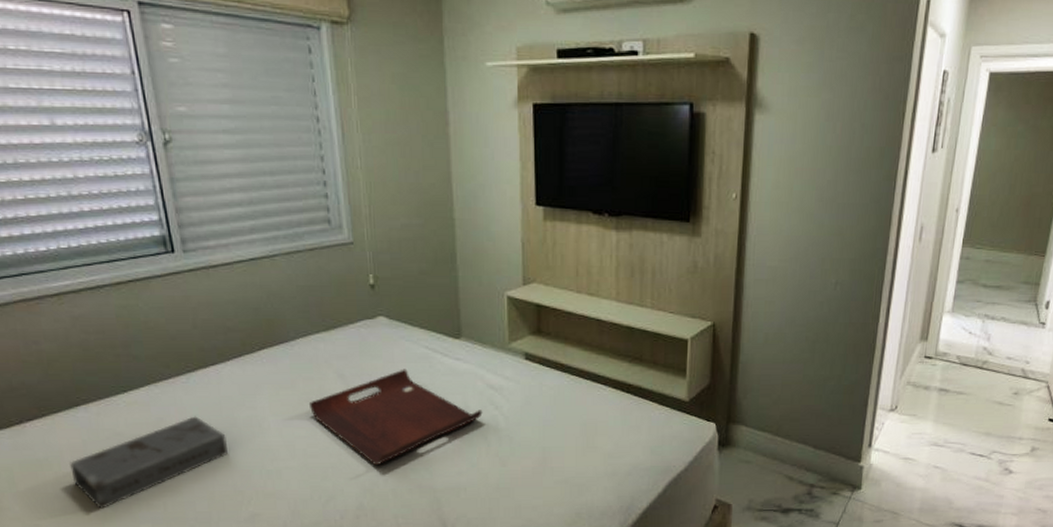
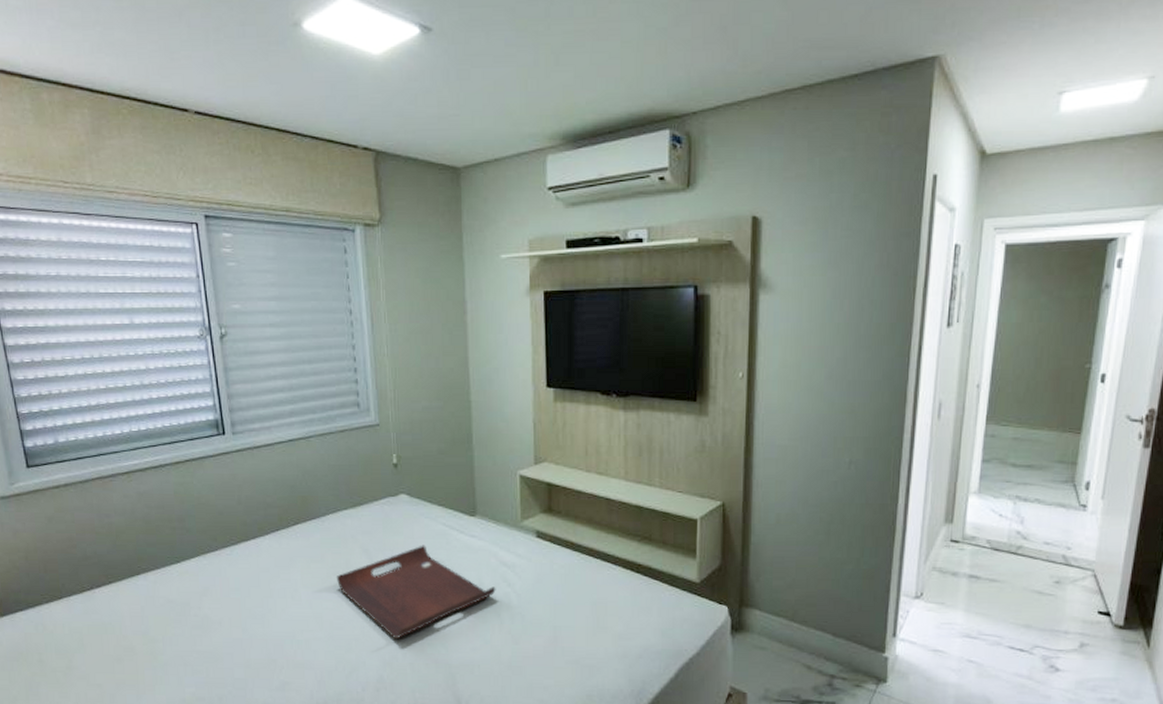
book: present [70,416,228,509] -> none [129,586,263,672]

